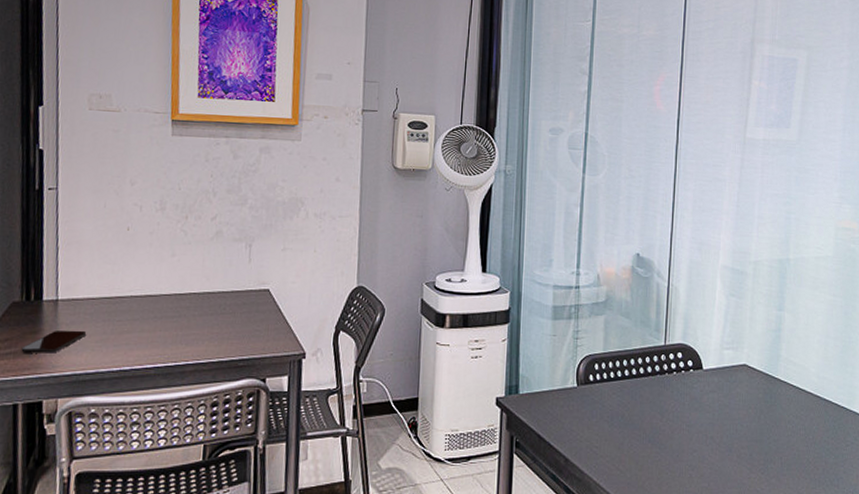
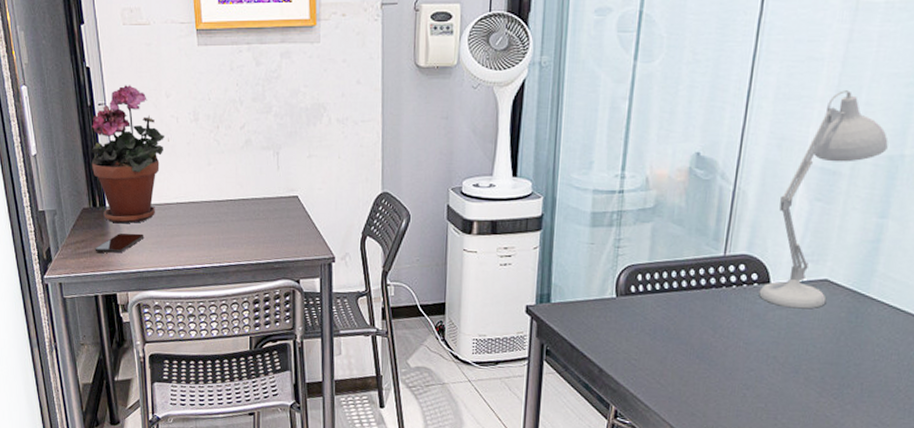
potted plant: none [30,170,124,320] -> present [91,85,164,224]
desk lamp: none [695,206,777,392] -> present [759,90,888,309]

